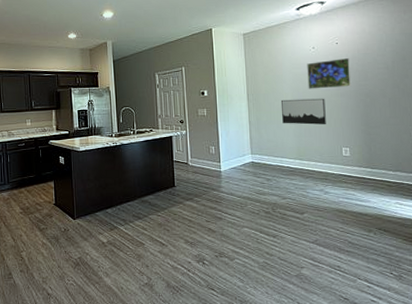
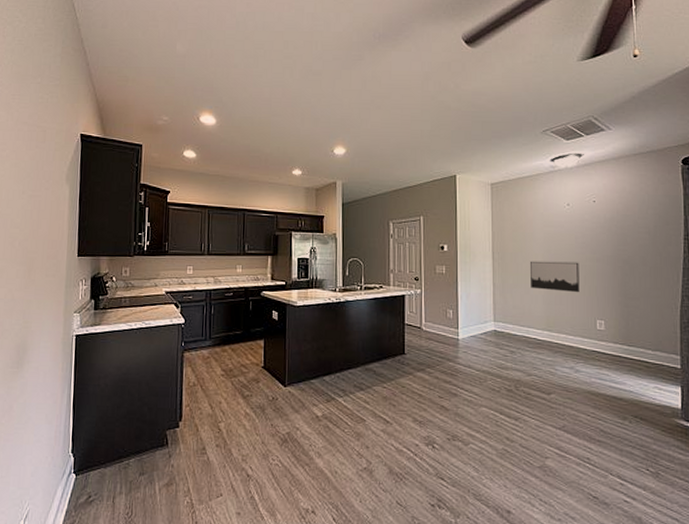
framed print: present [307,57,352,89] -> none [560,218,609,252]

